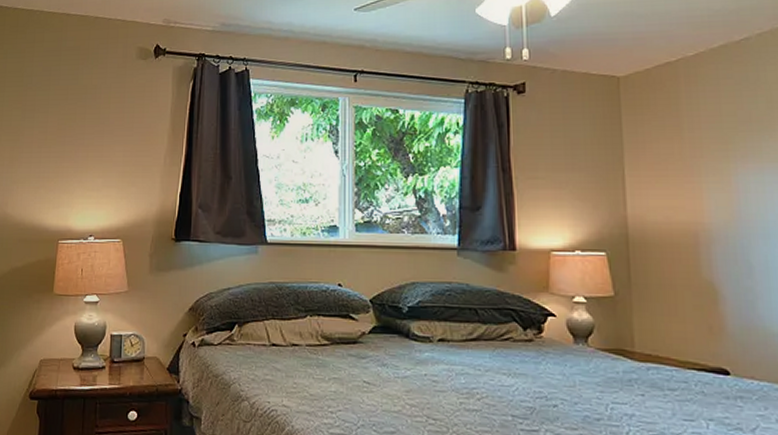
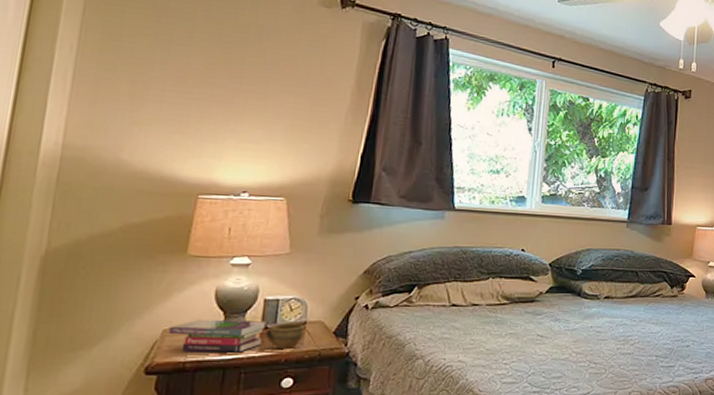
books: none [44,351,113,384] -> present [169,318,267,353]
cup: none [112,358,143,384] -> present [263,323,305,350]

